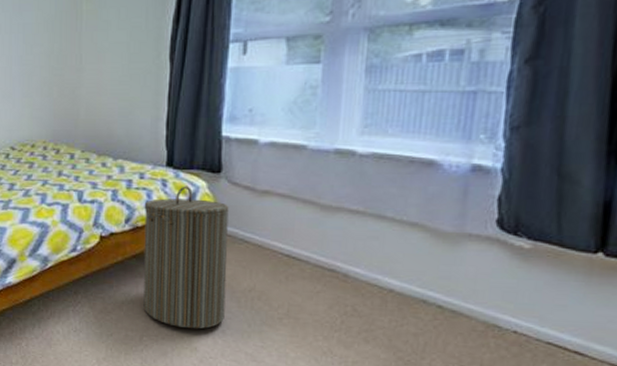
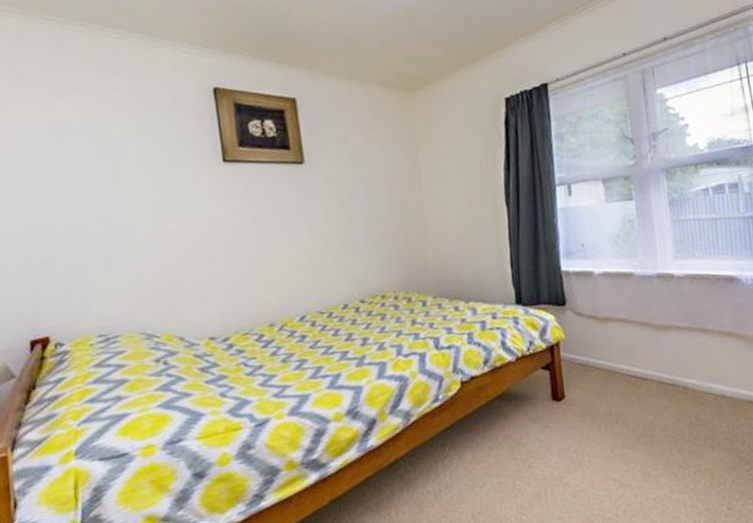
laundry hamper: present [143,186,229,329] -> none [499,321,589,465]

